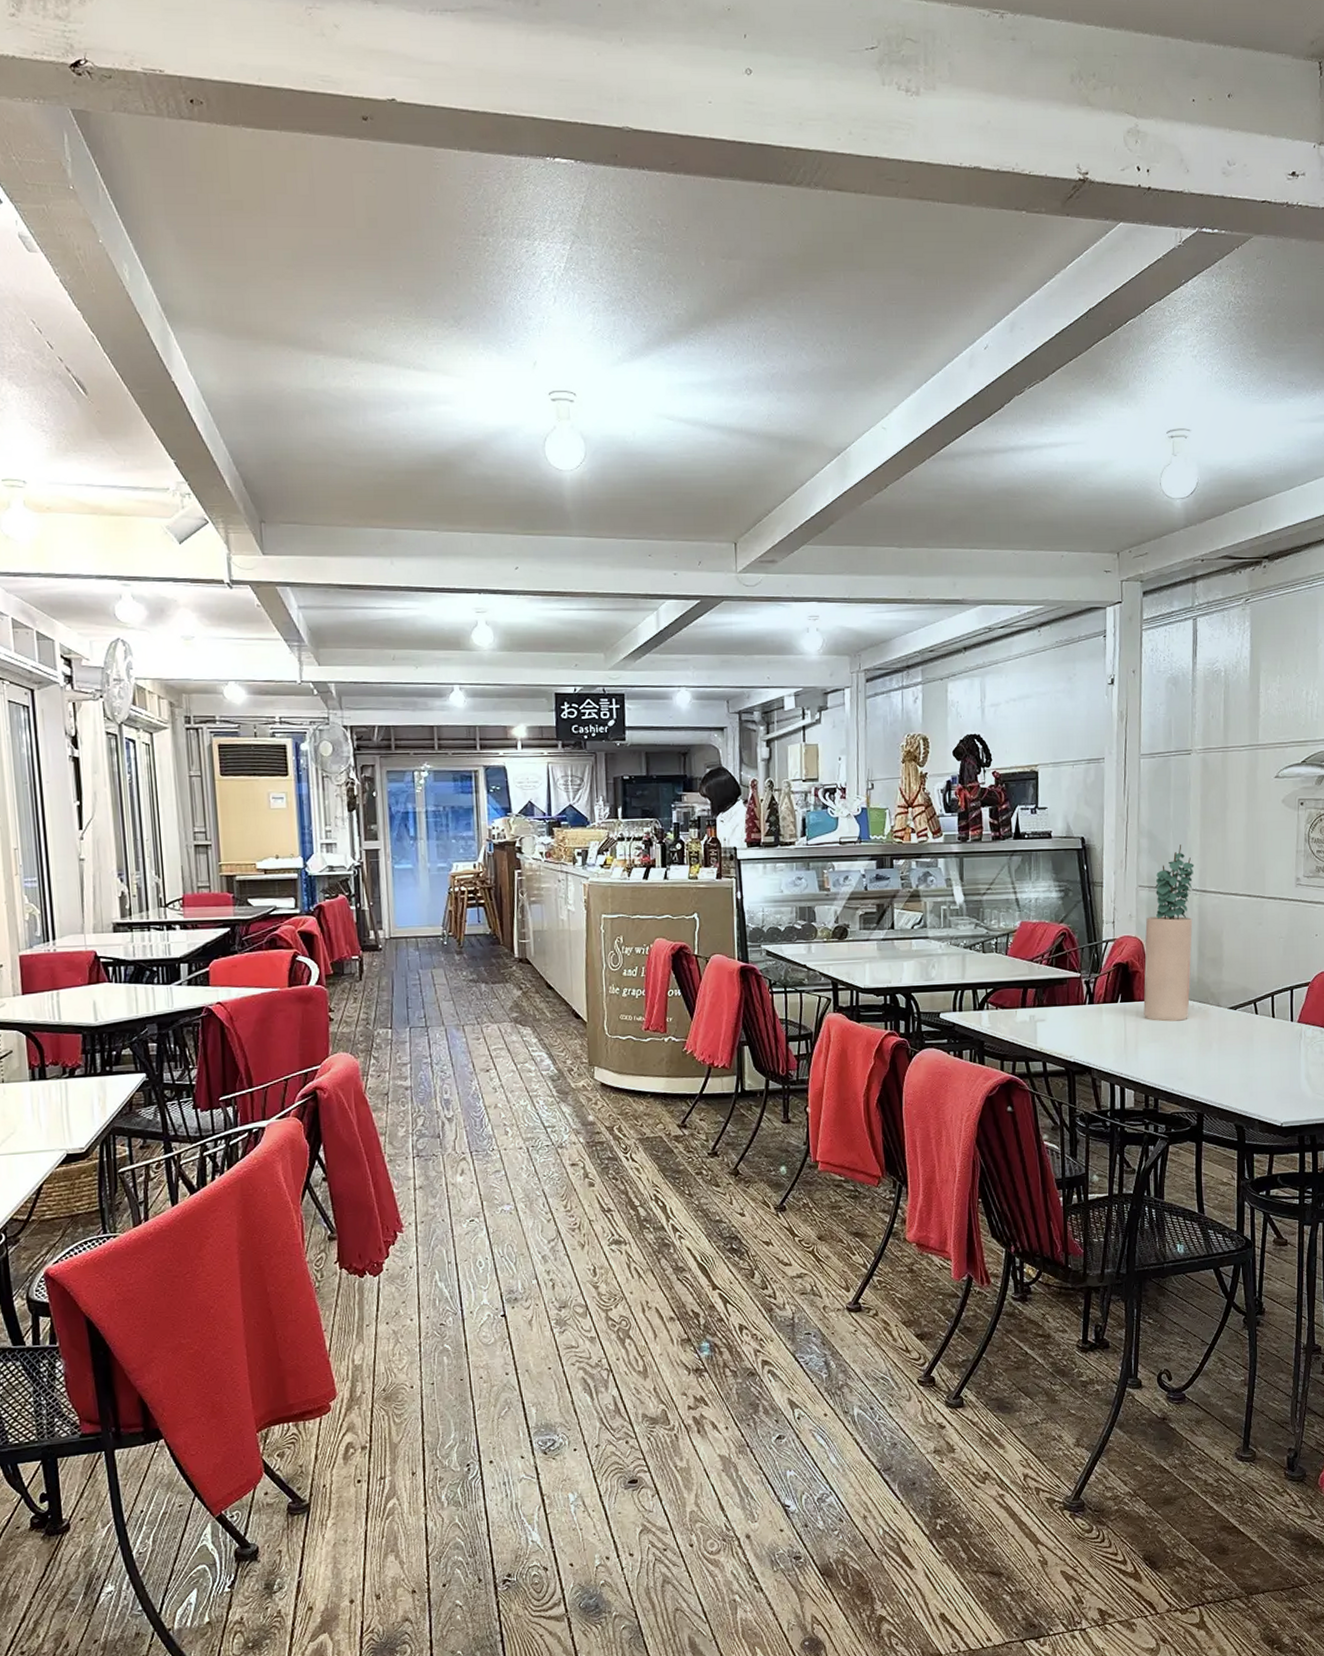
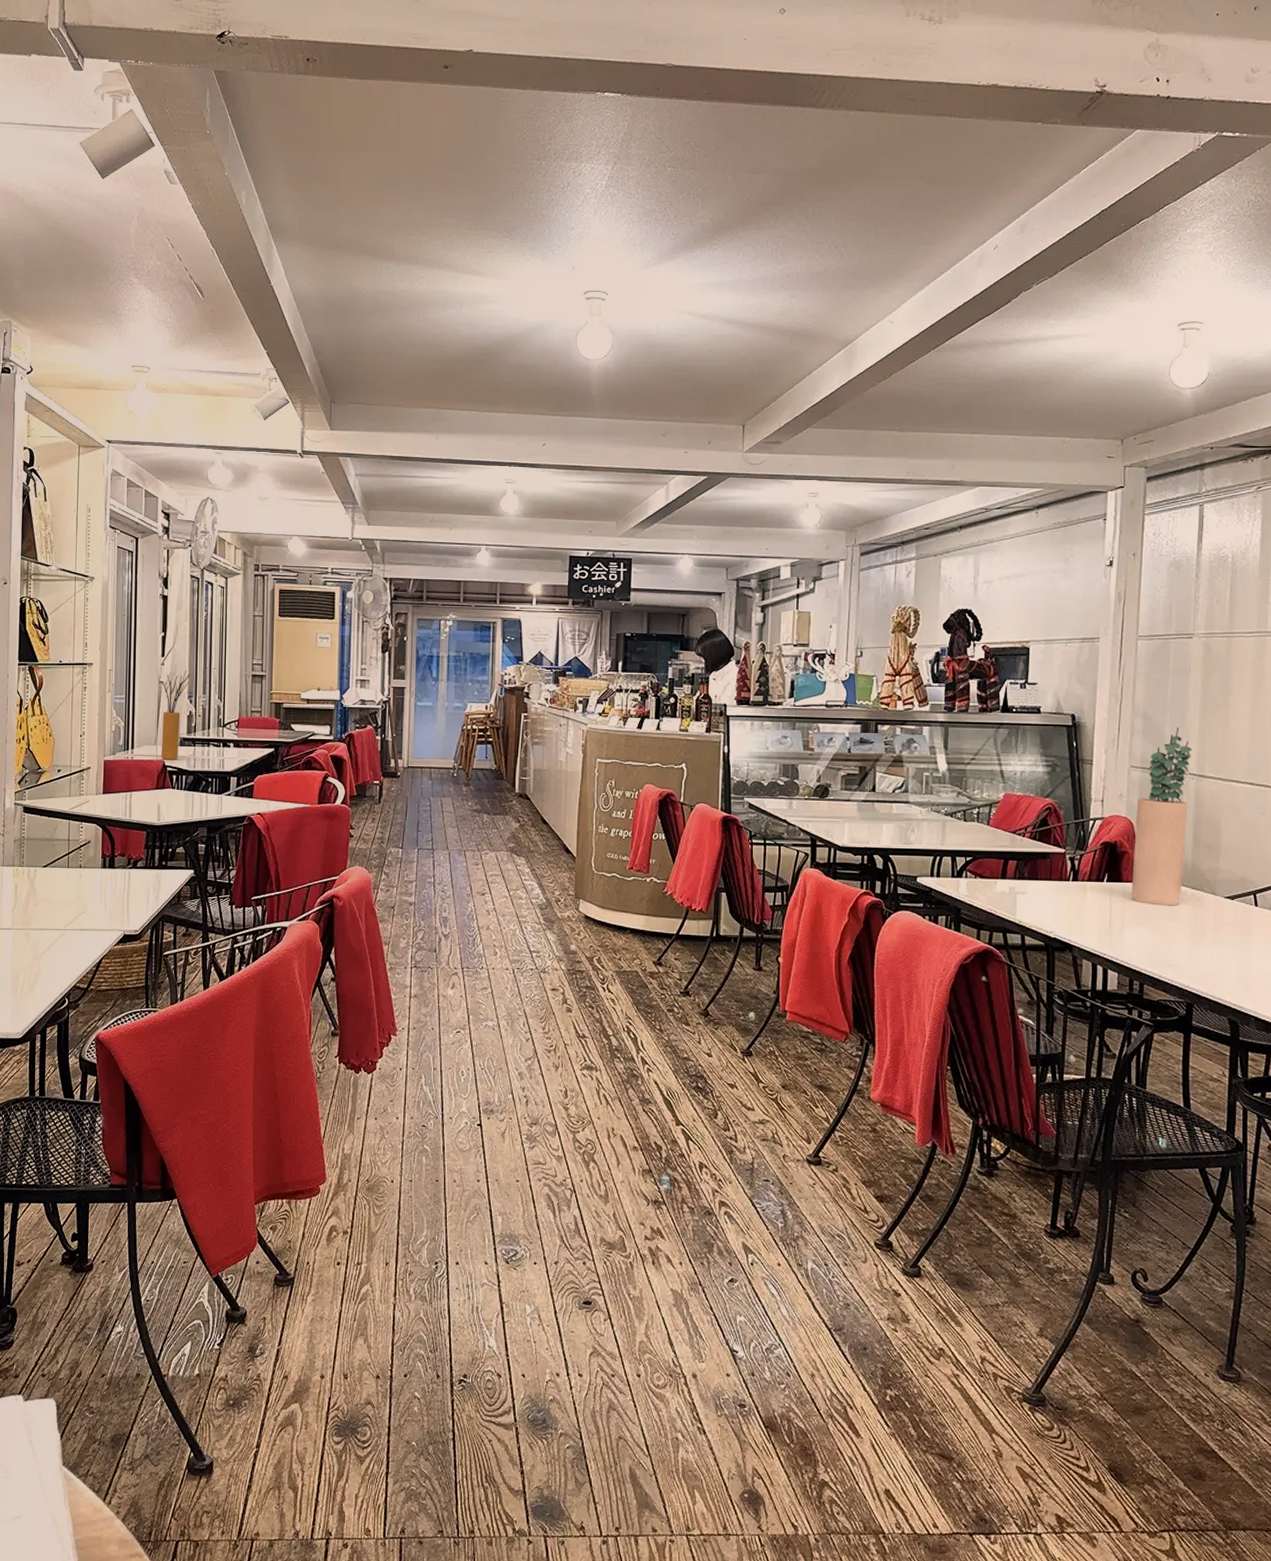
vase: none [84,843,118,950] -> present [161,669,190,760]

